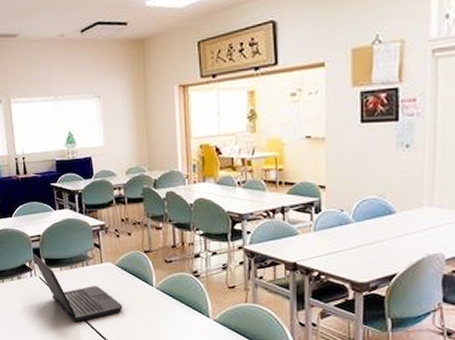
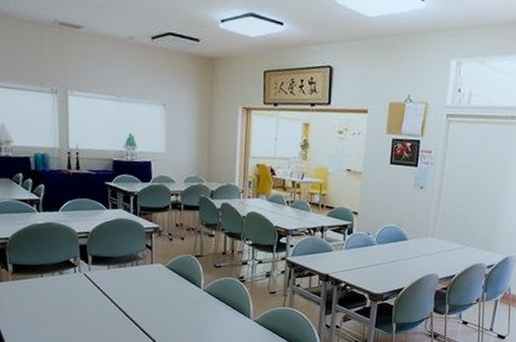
laptop: present [33,254,123,323] -> none [79,250,170,320]

